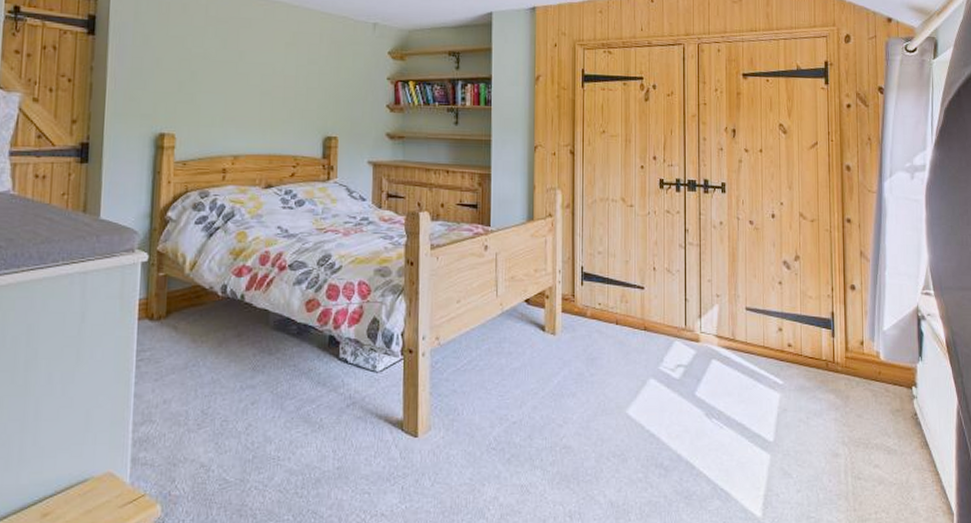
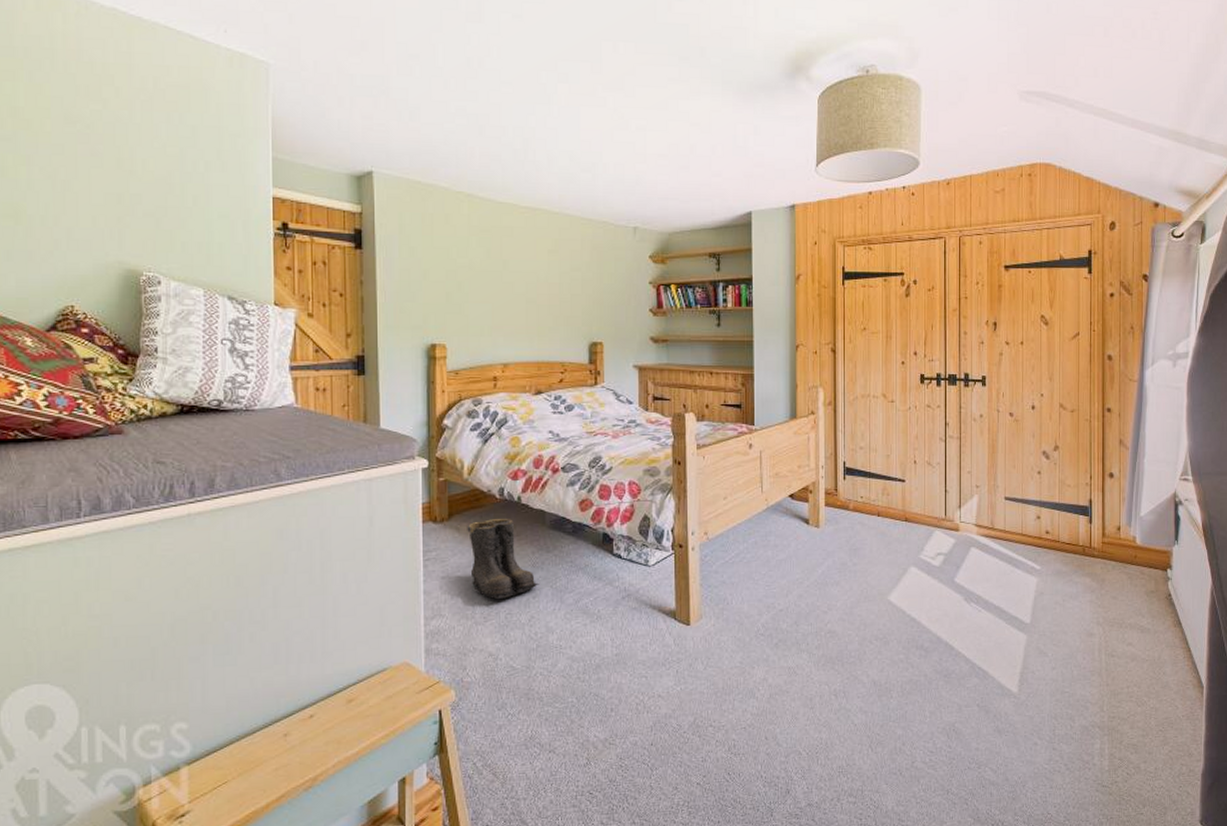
boots: none [185,318,259,405] -> present [467,519,539,600]

